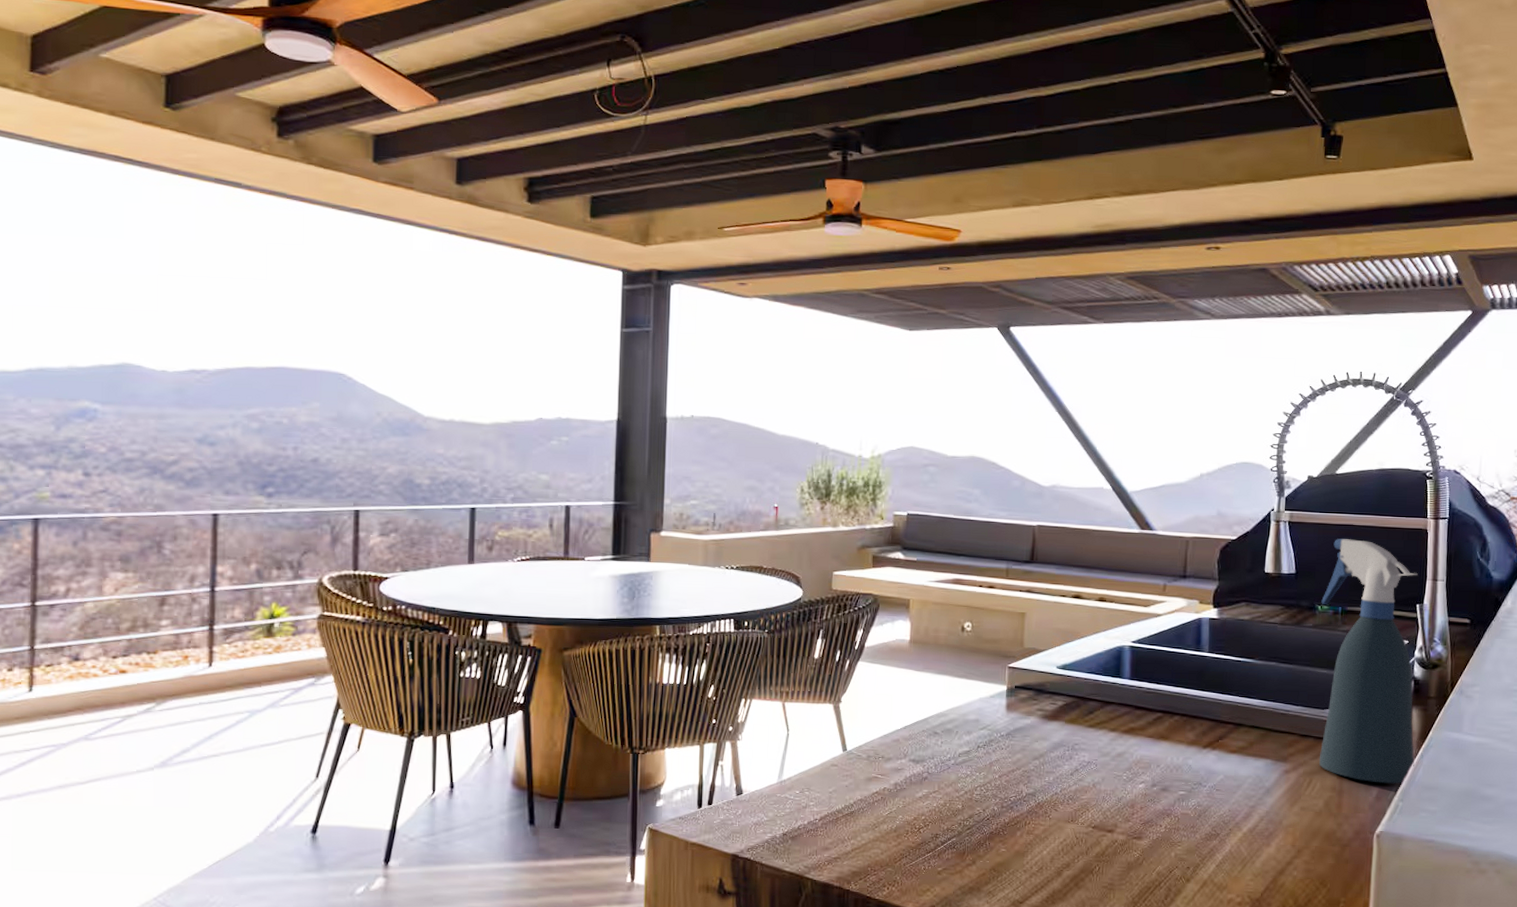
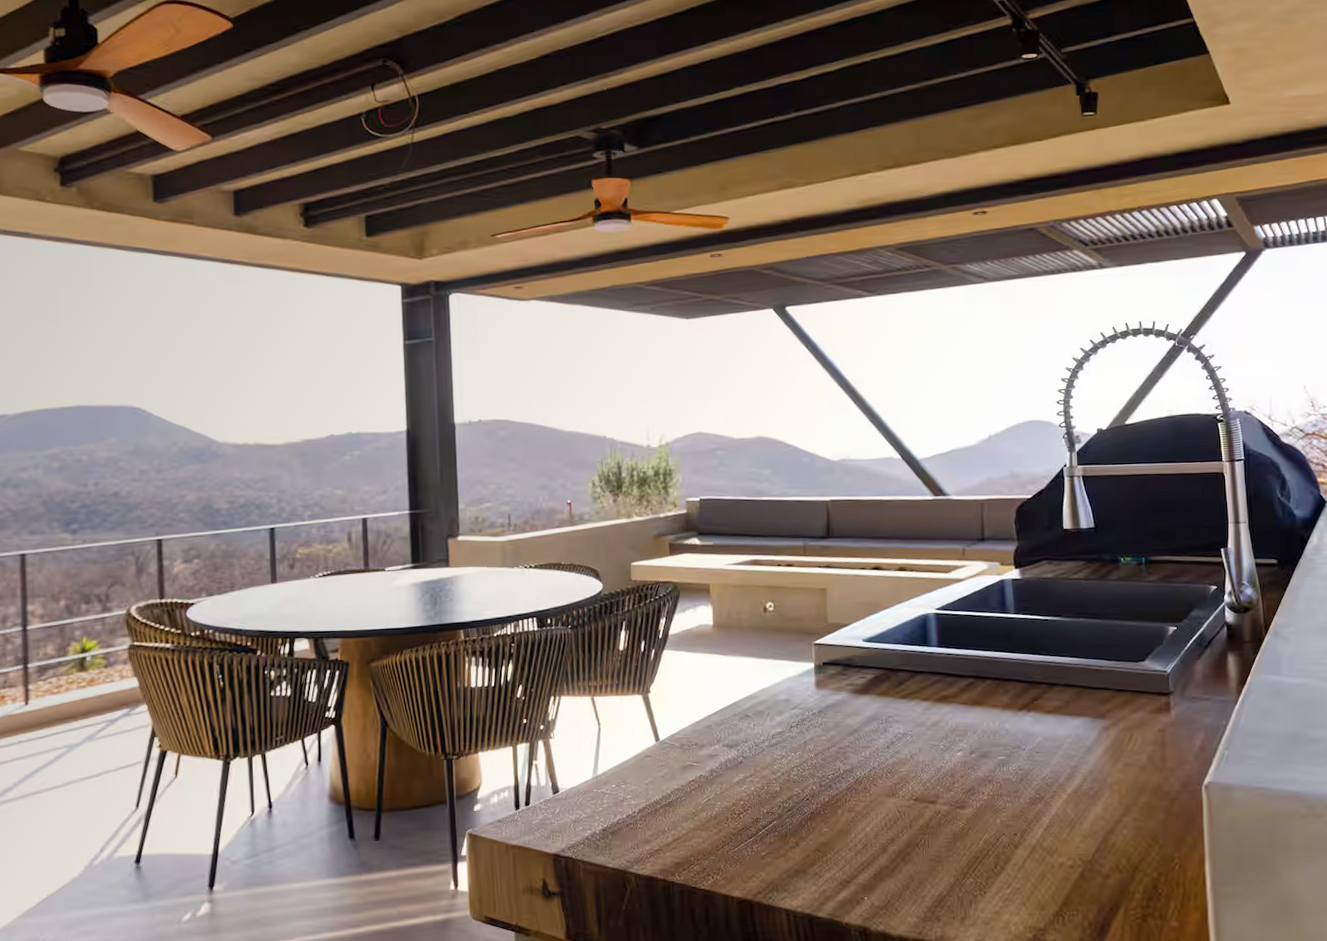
spray bottle: present [1319,538,1418,784] -> none [1123,488,1236,733]

